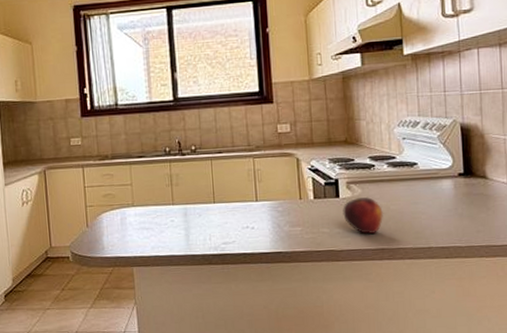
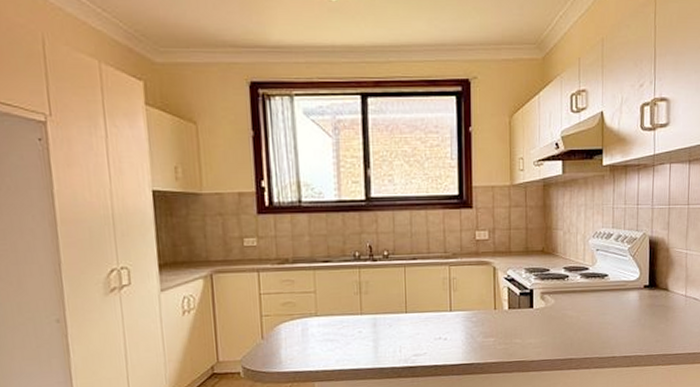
fruit: present [343,196,383,234] -> none [536,307,573,344]

